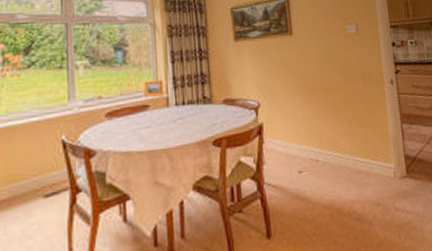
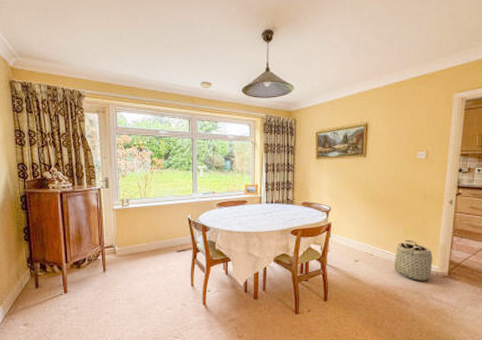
basket: none [344,134,389,188] -> present [393,239,433,281]

